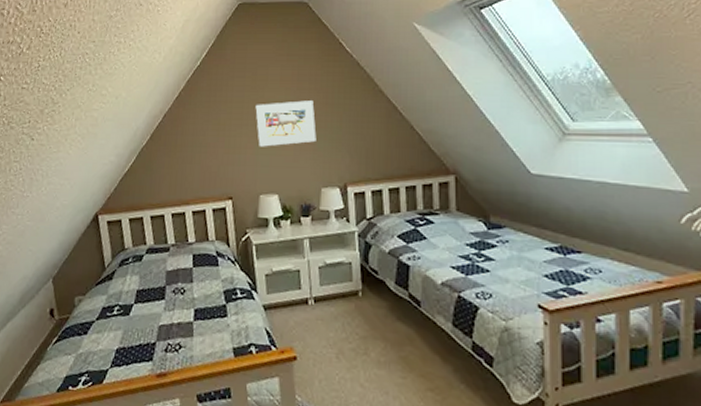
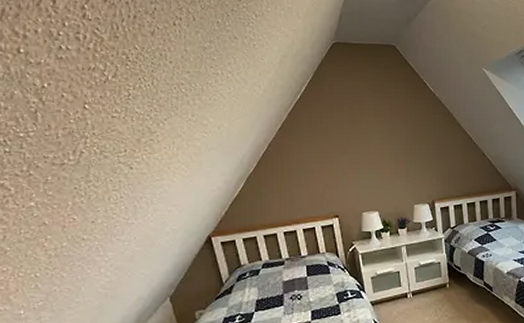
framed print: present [255,100,317,147] -> none [354,132,408,172]

